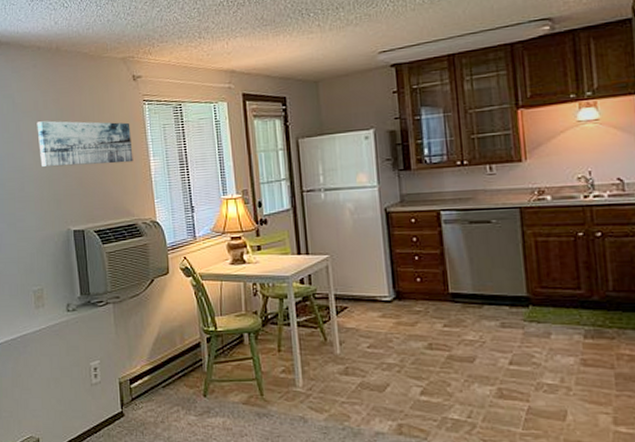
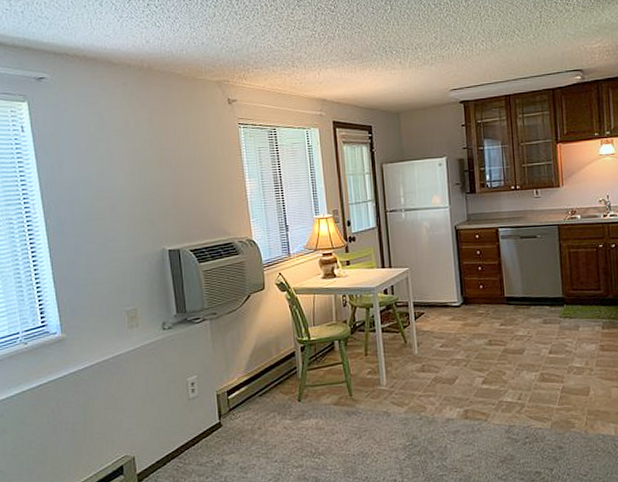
wall art: present [37,121,133,167] -> none [128,140,229,187]

